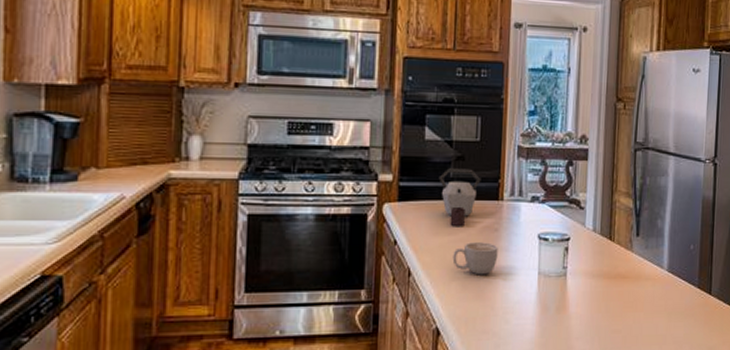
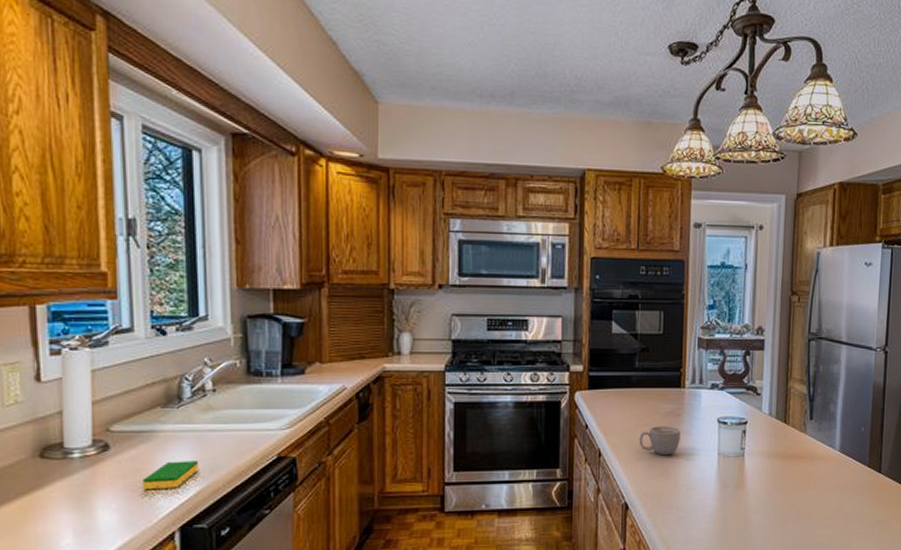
kettle: present [438,168,481,227] -> none [625,359,664,413]

